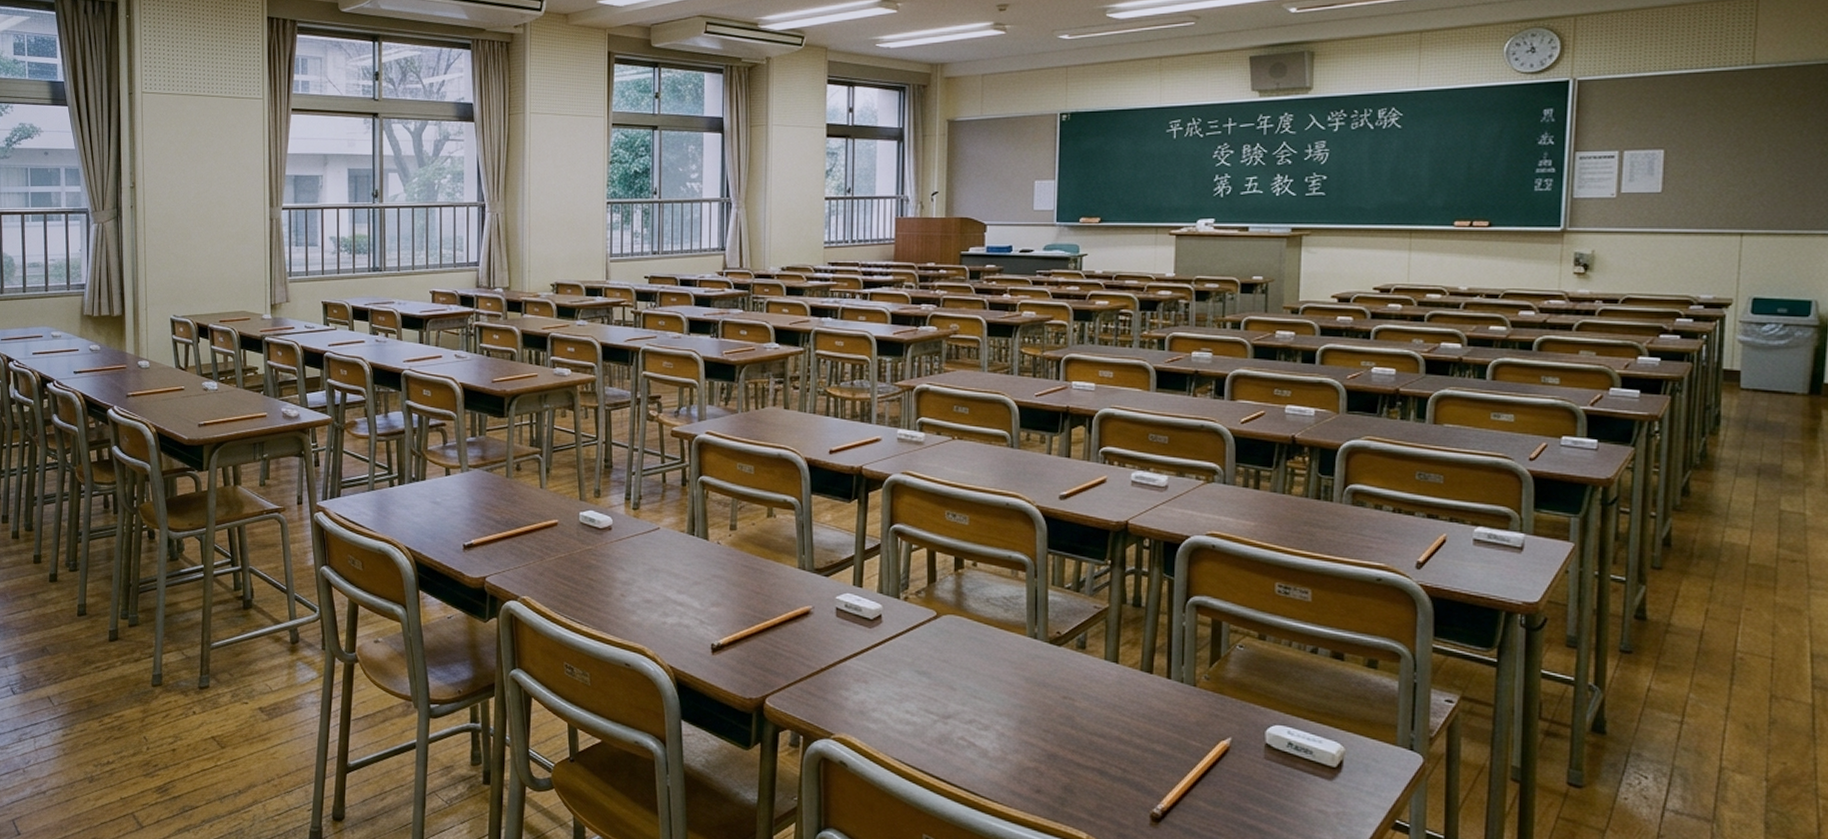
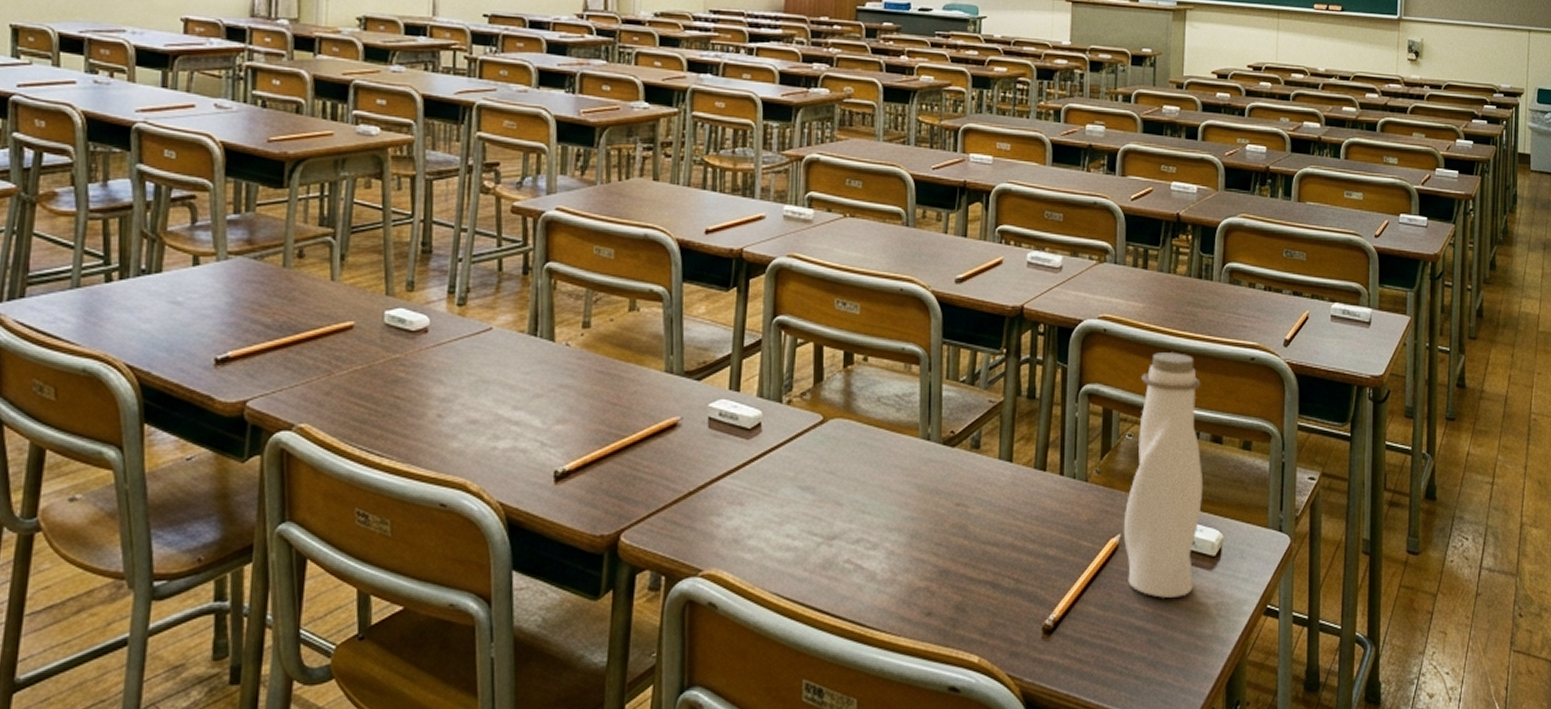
water bottle: none [1234,569,1323,802] -> present [1123,353,1204,598]

